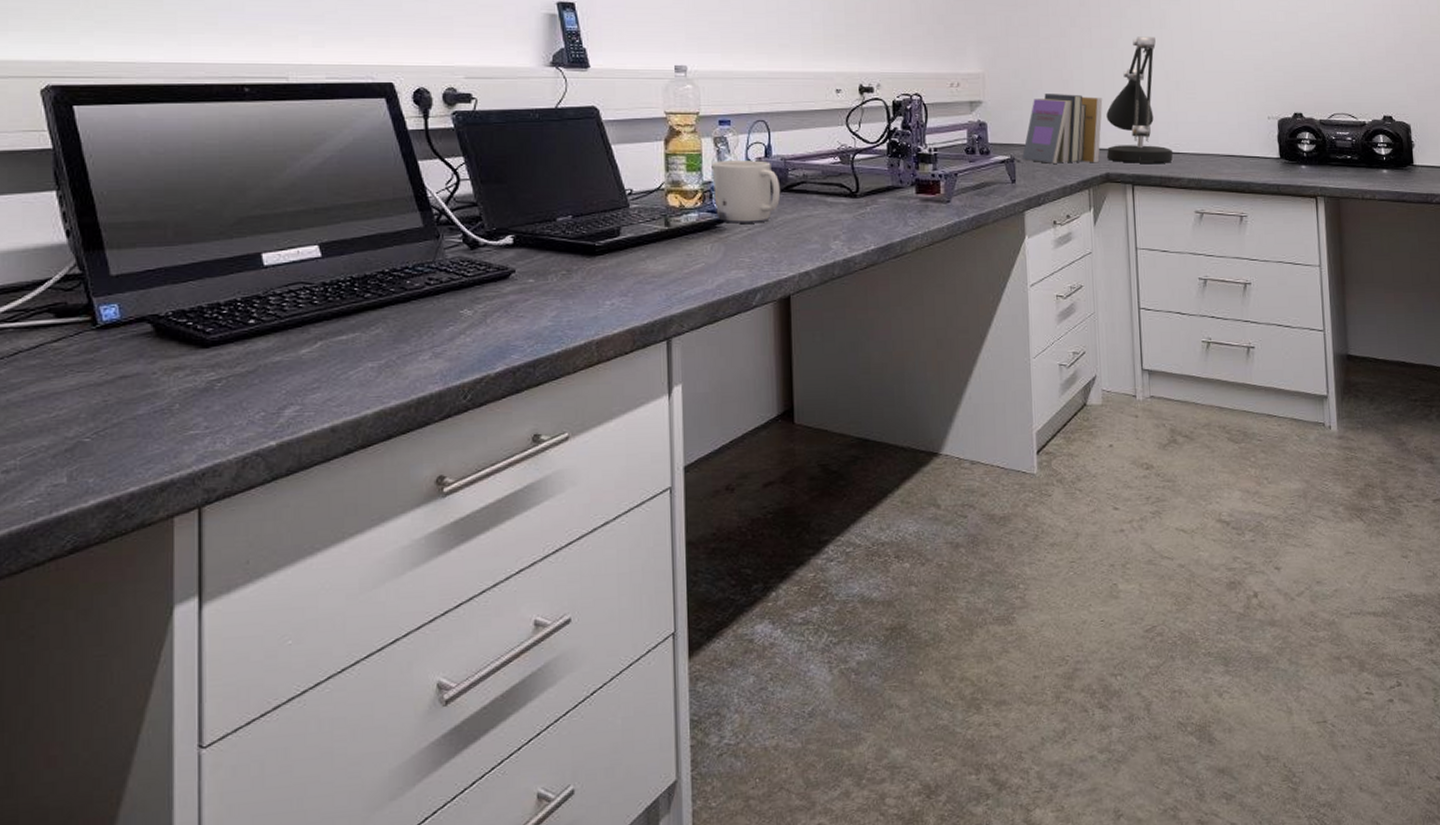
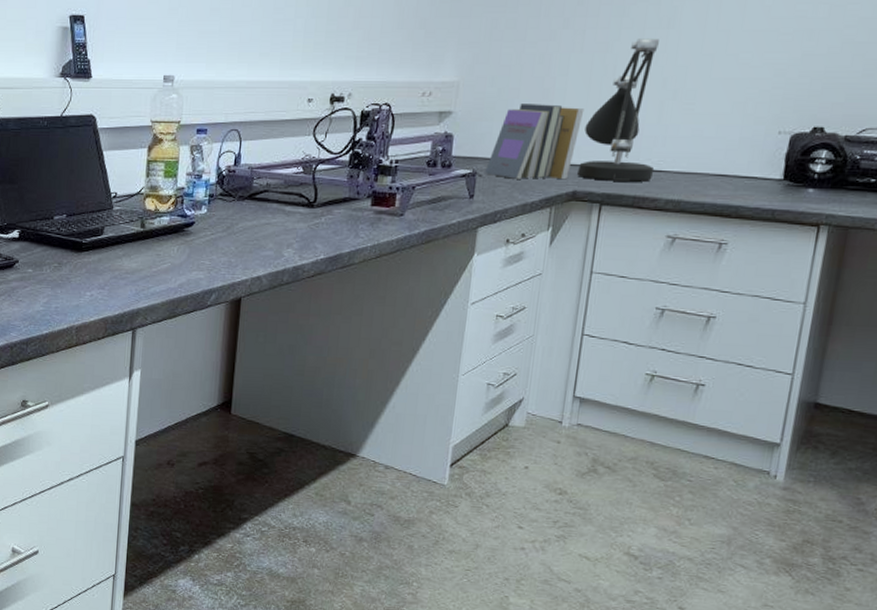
mug: present [711,160,781,224] -> none [185,168,245,229]

